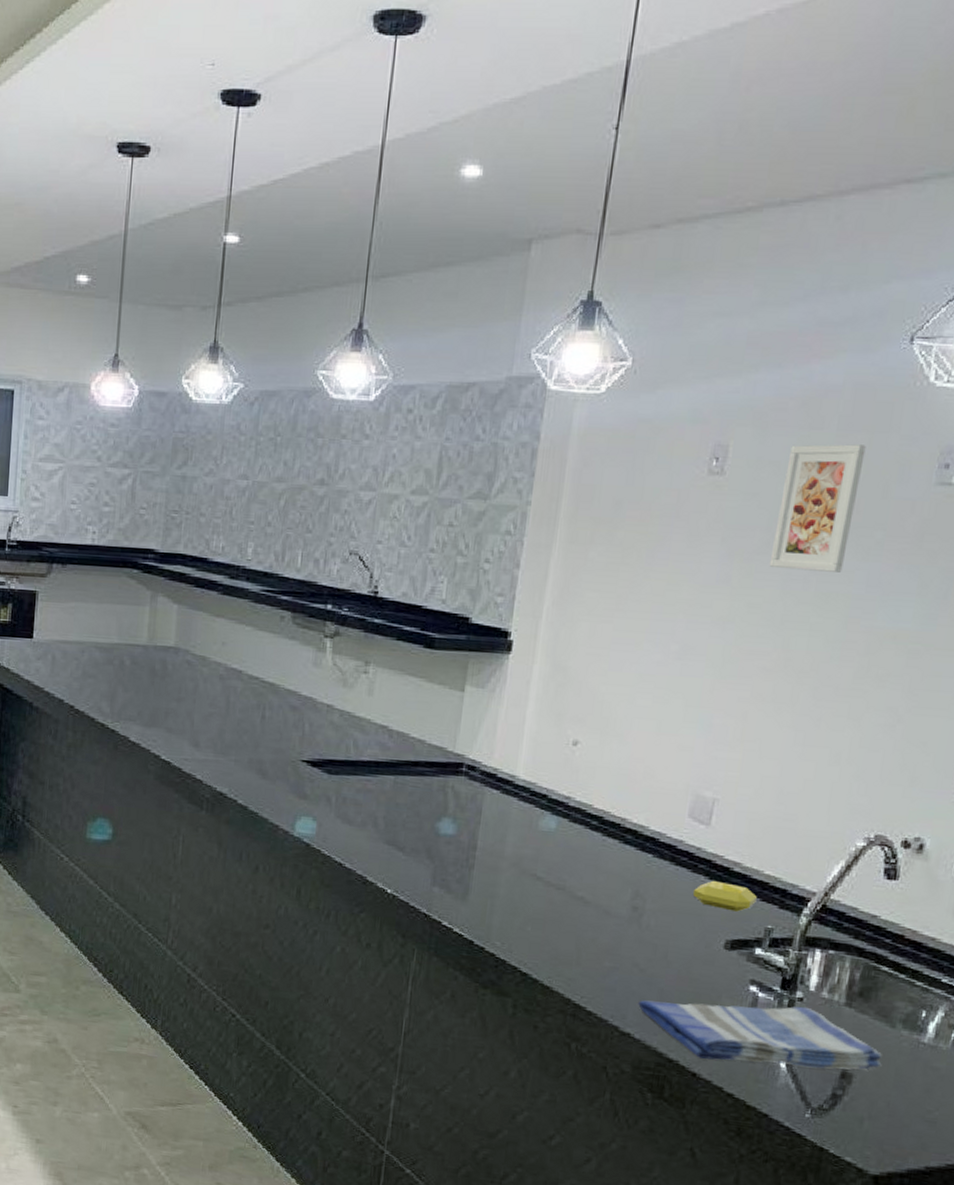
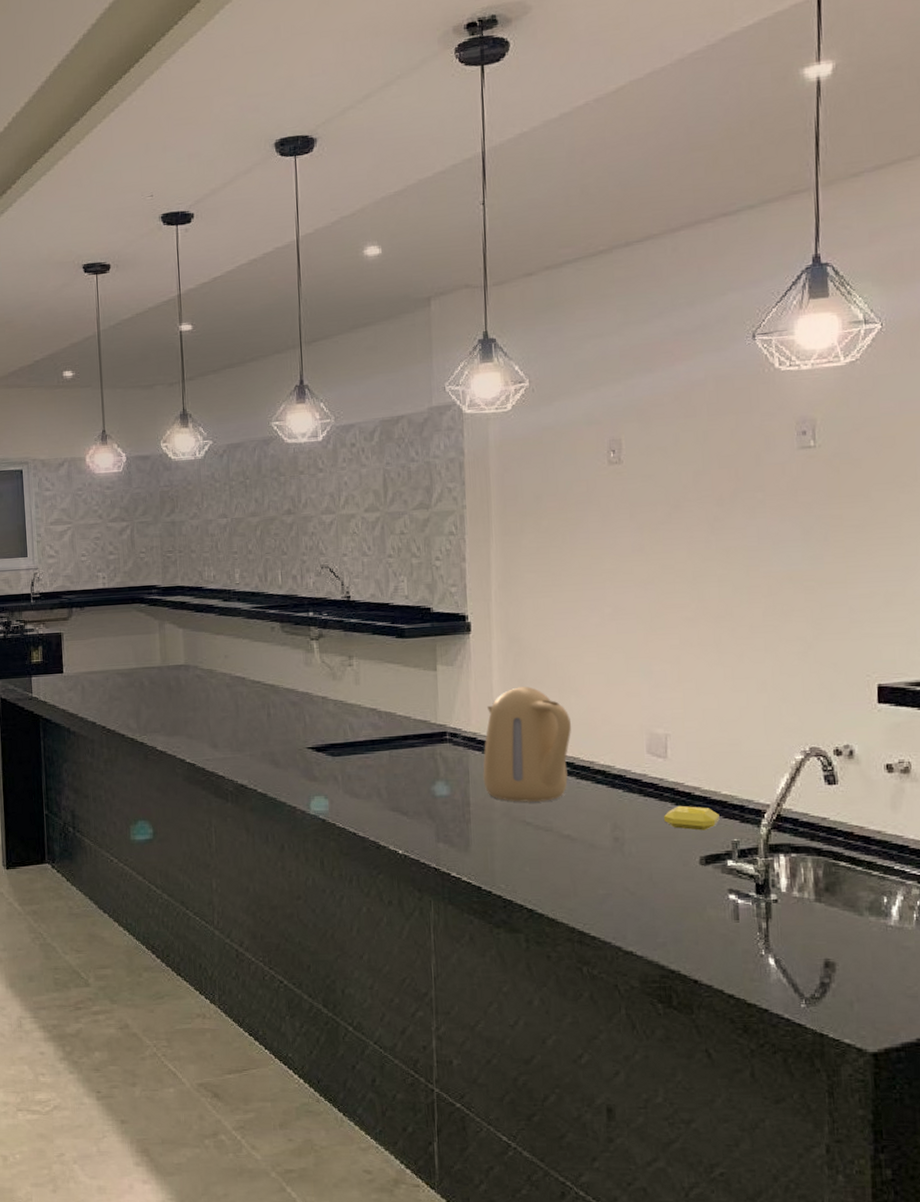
kettle: none [496,722,608,856] -> present [483,687,571,802]
dish towel: present [638,1000,884,1070] -> none [635,907,859,966]
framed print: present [769,444,866,572] -> none [672,424,736,534]

